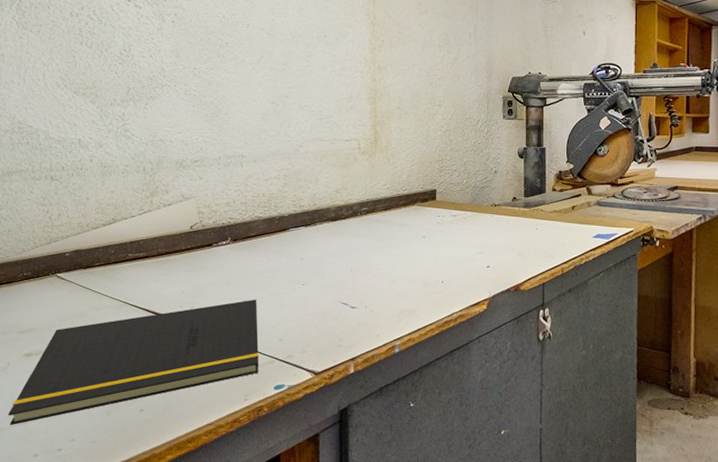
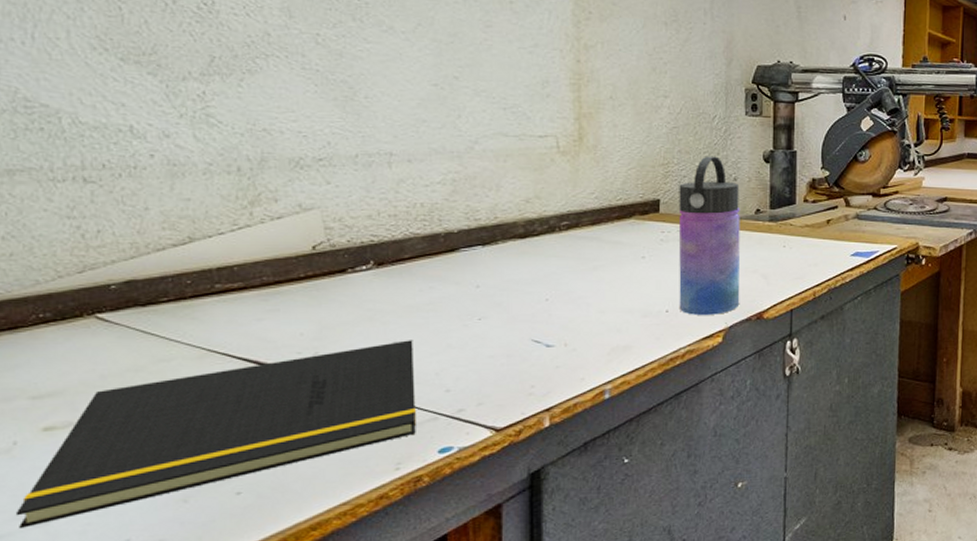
water bottle: none [451,153,501,286] -> present [678,156,741,315]

